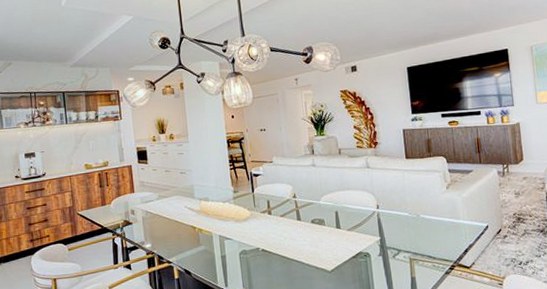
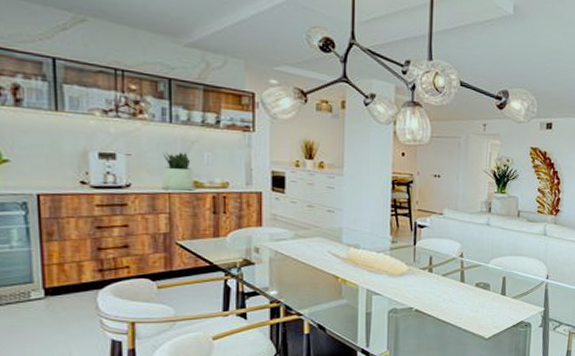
planter: none [63,144,87,175] -> present [162,152,196,192]

